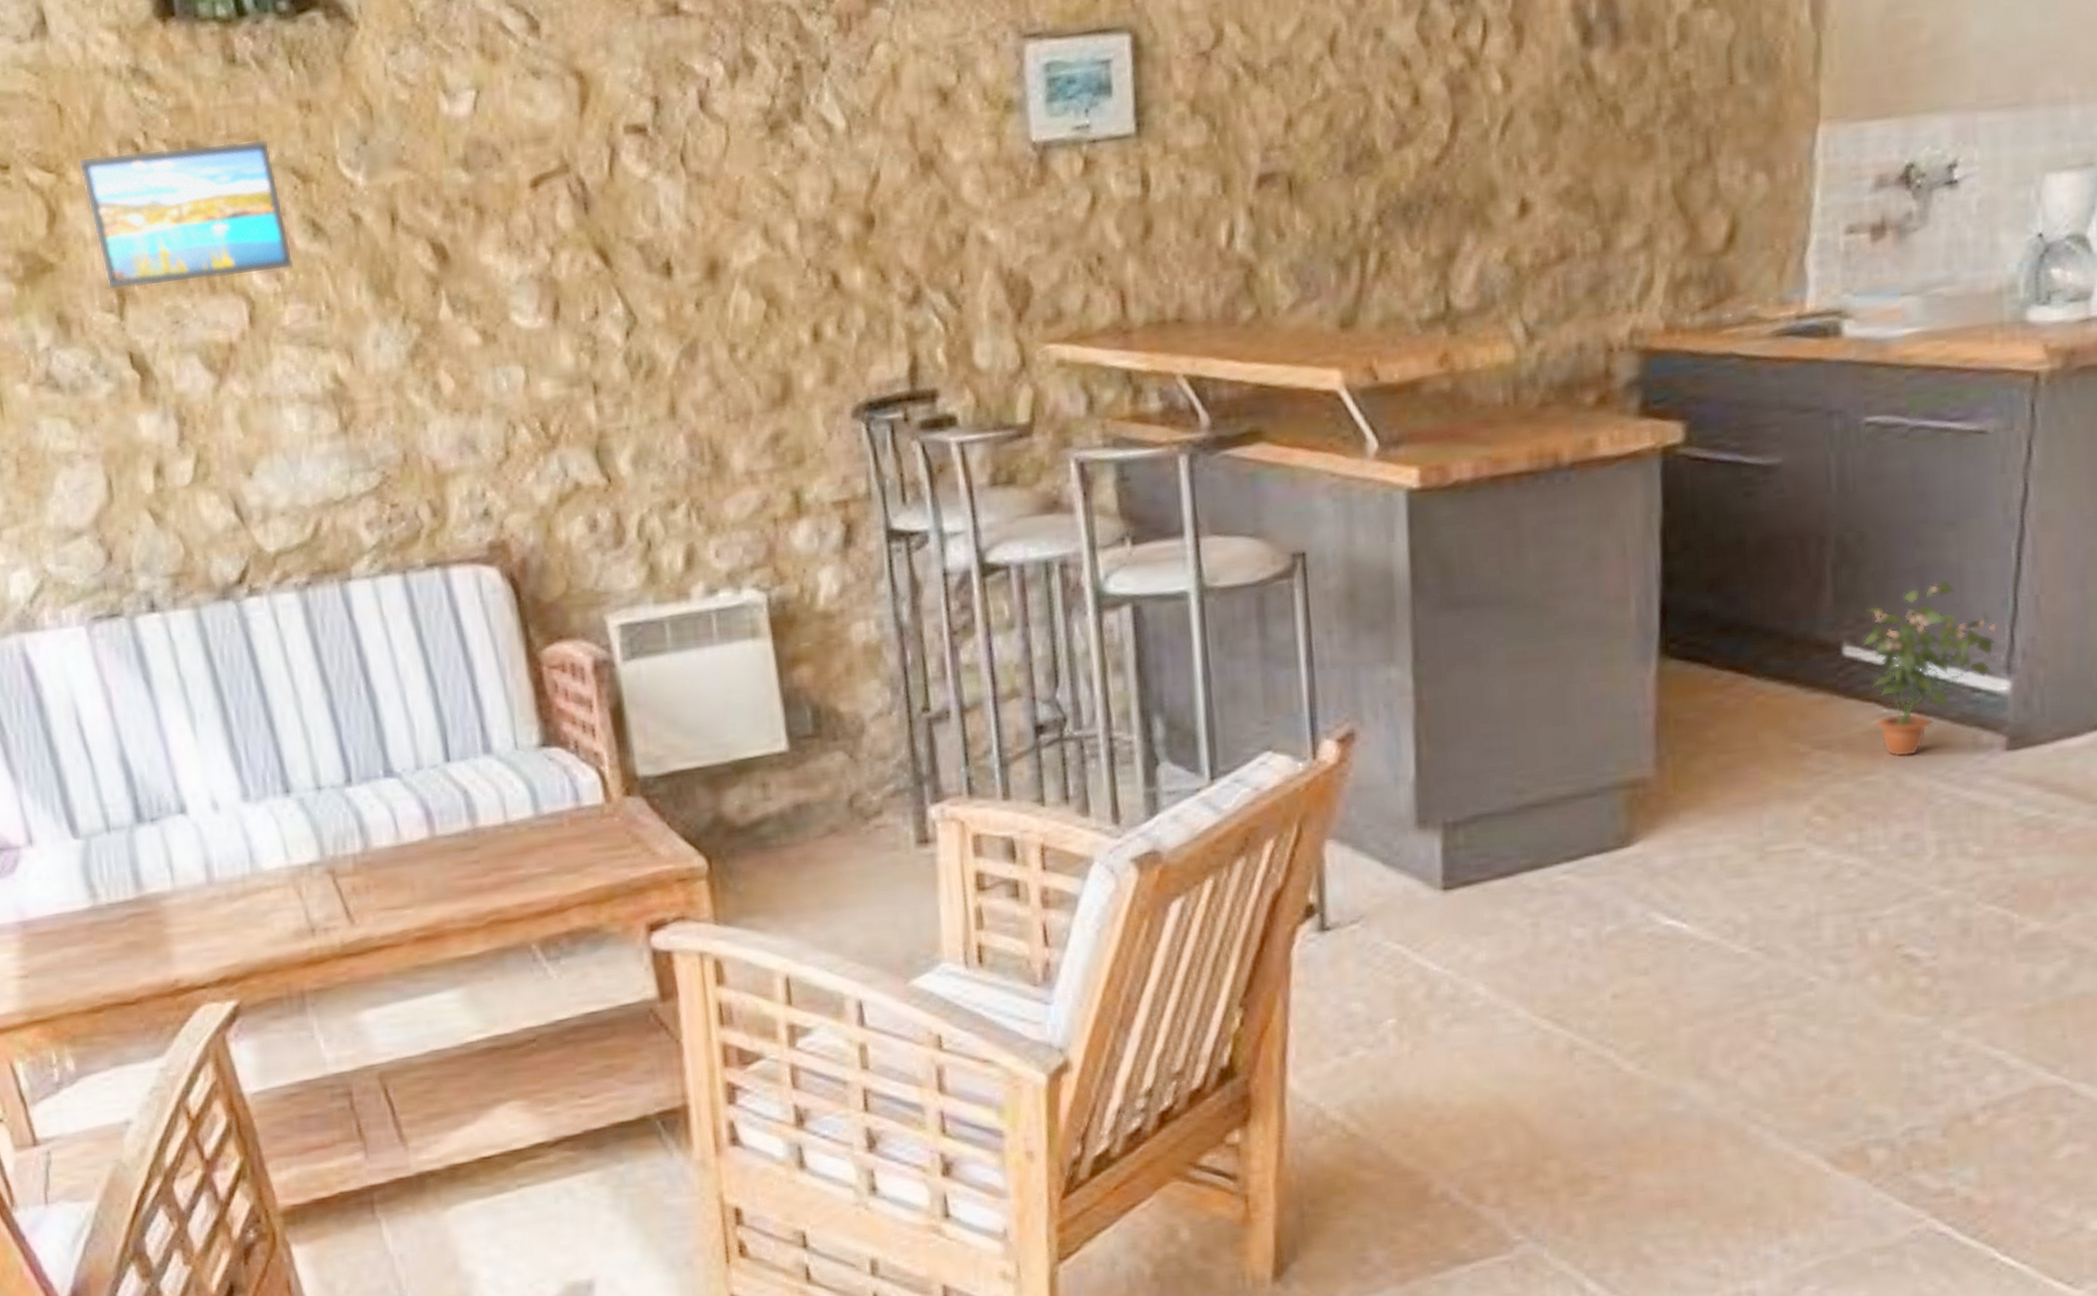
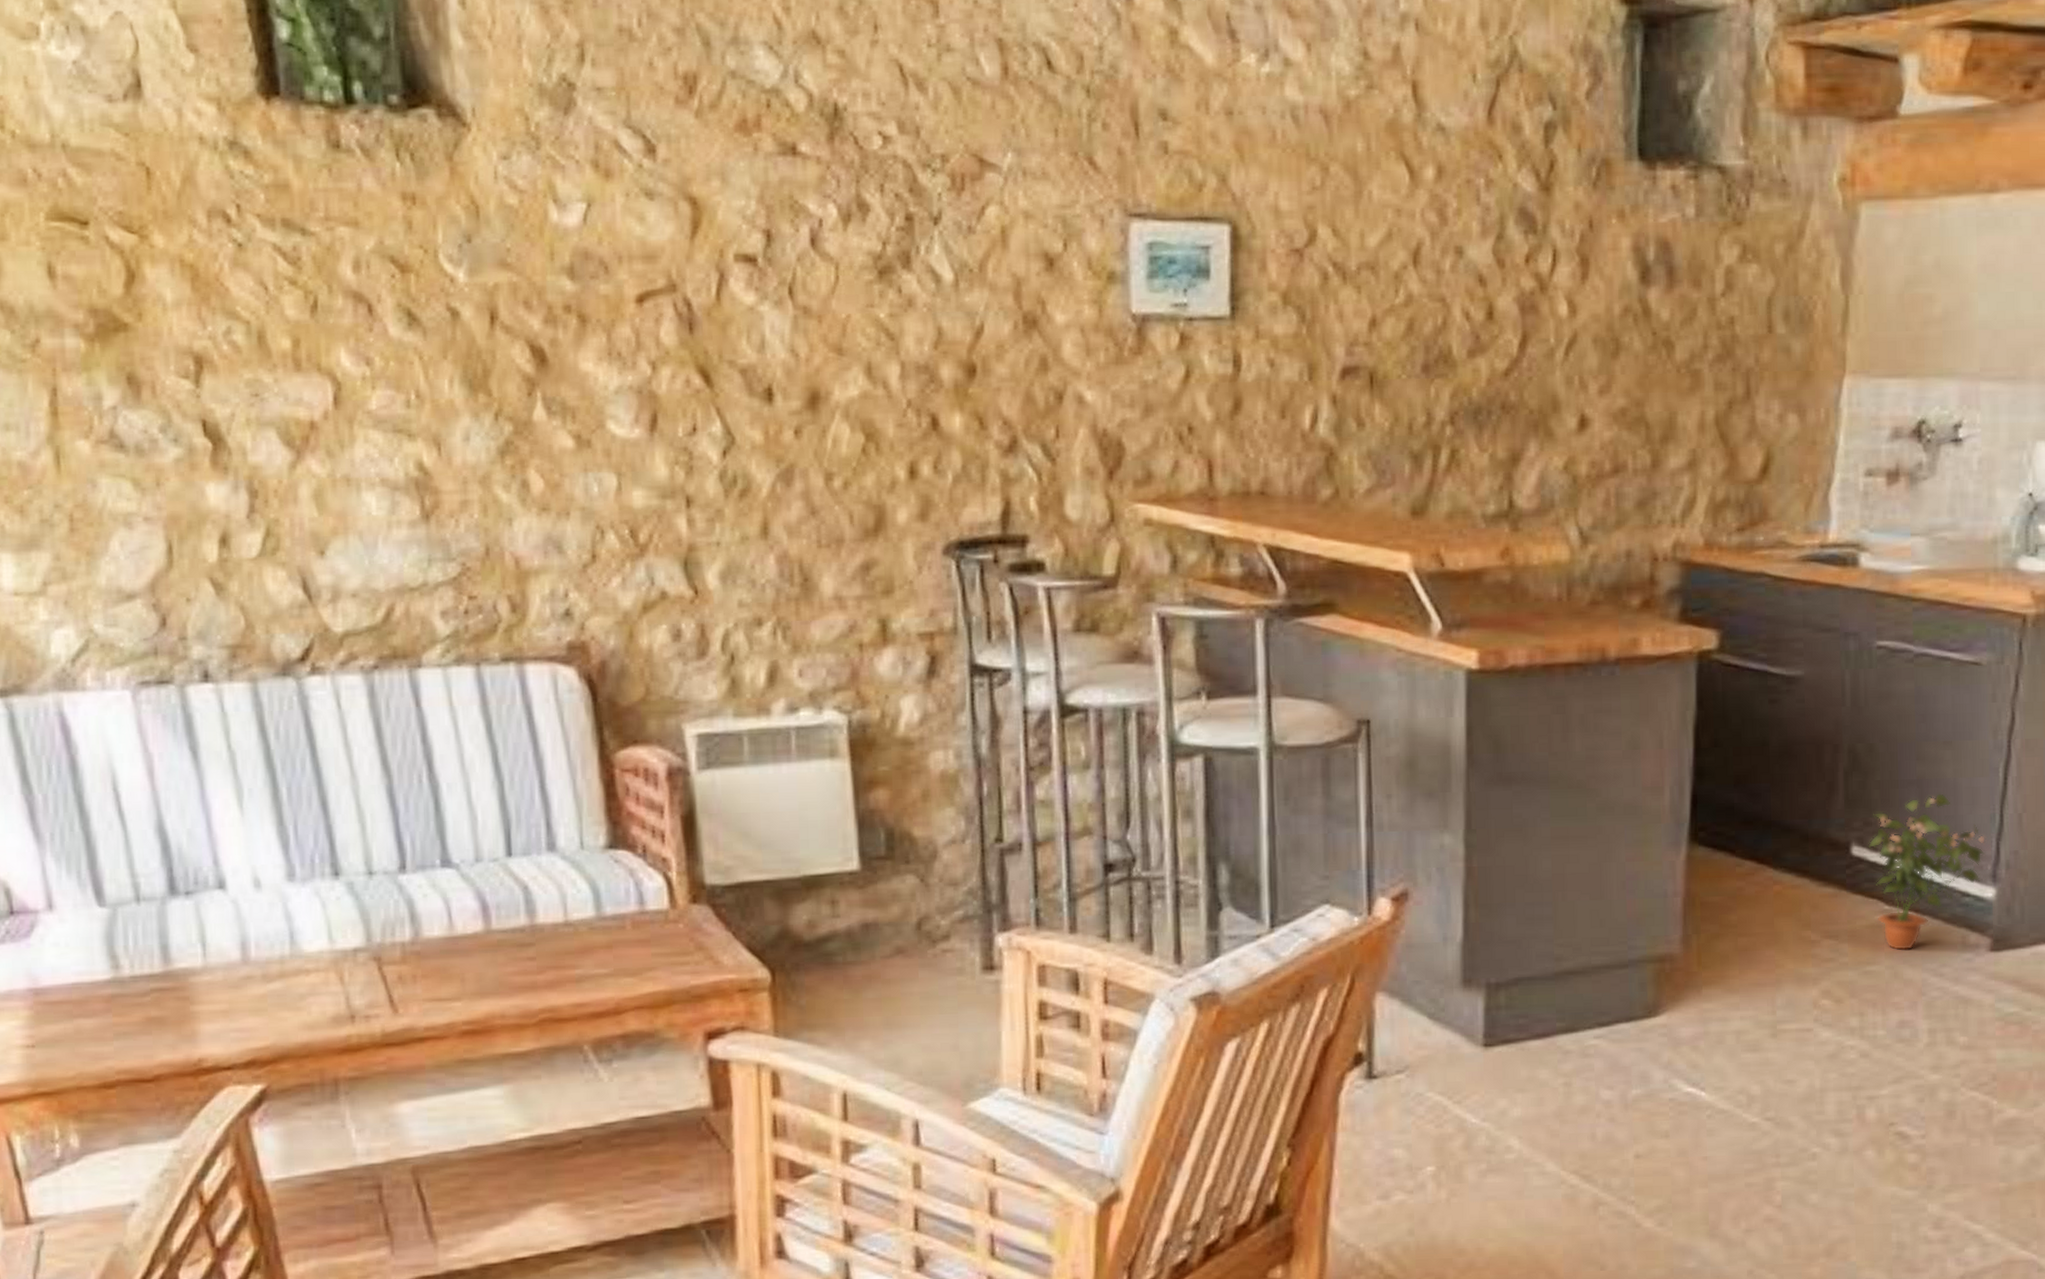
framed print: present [78,139,294,290] -> none [163,222,385,357]

